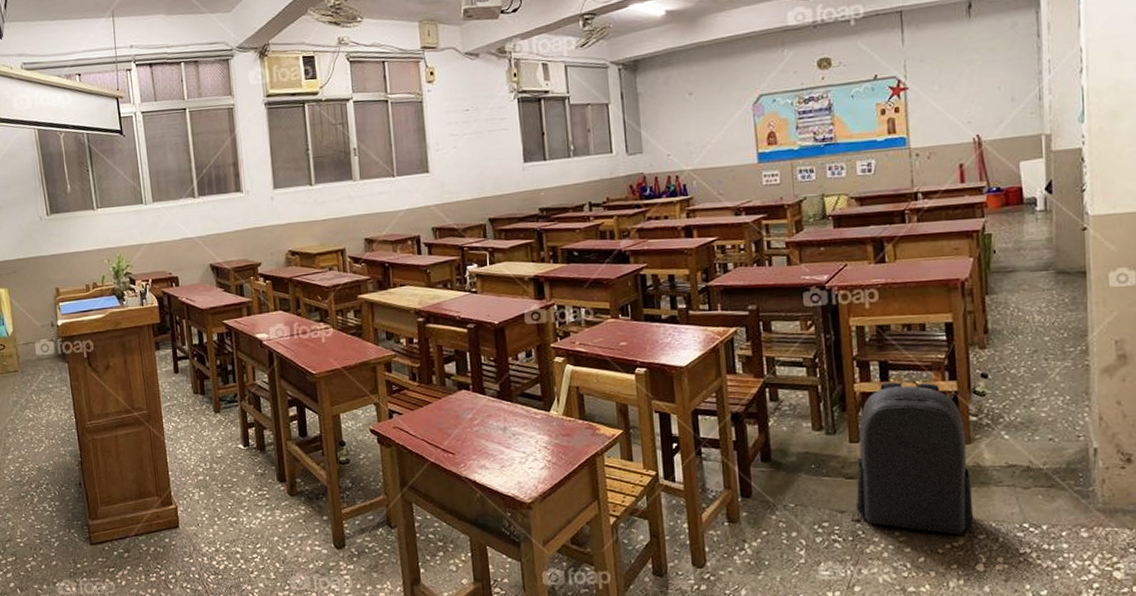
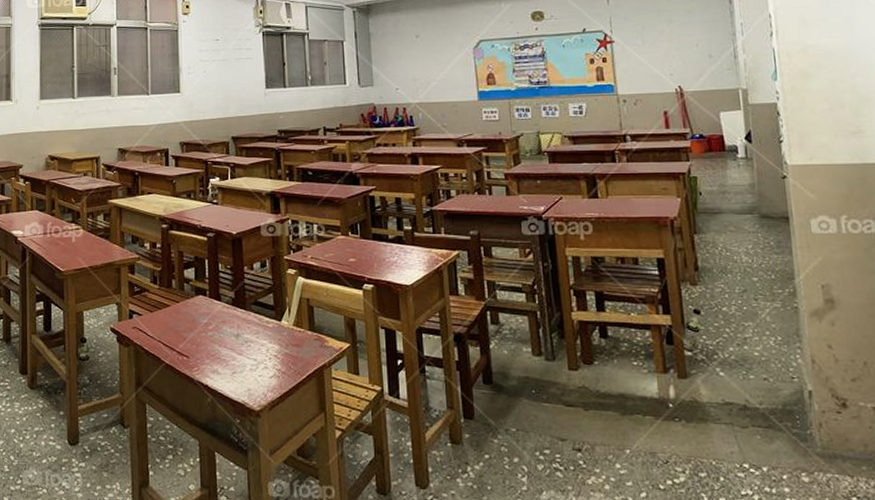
backpack: present [855,378,974,534] -> none [576,310,694,470]

